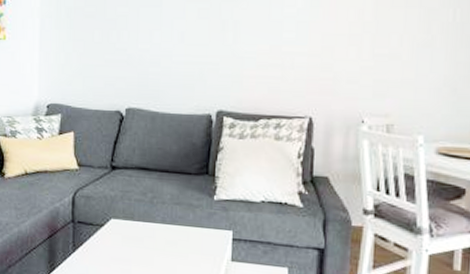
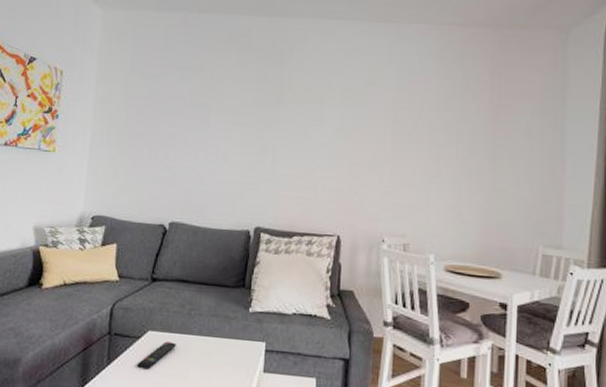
remote control: none [101,229,140,257] -> present [136,341,176,370]

